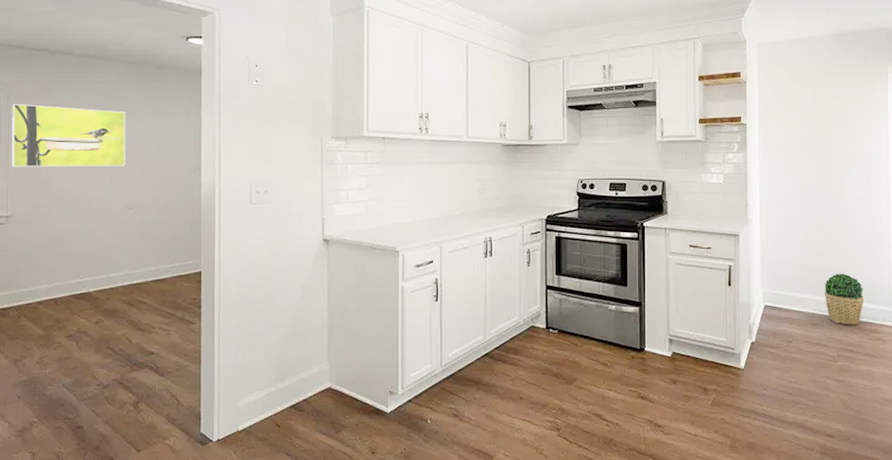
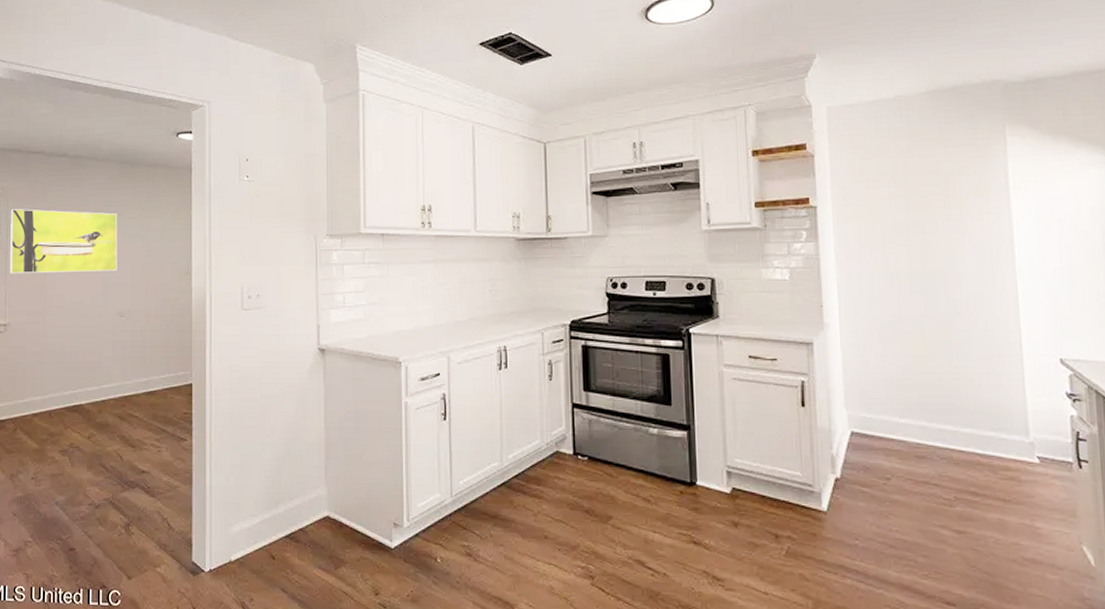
potted plant: present [825,273,865,325] -> none [932,392,989,460]

